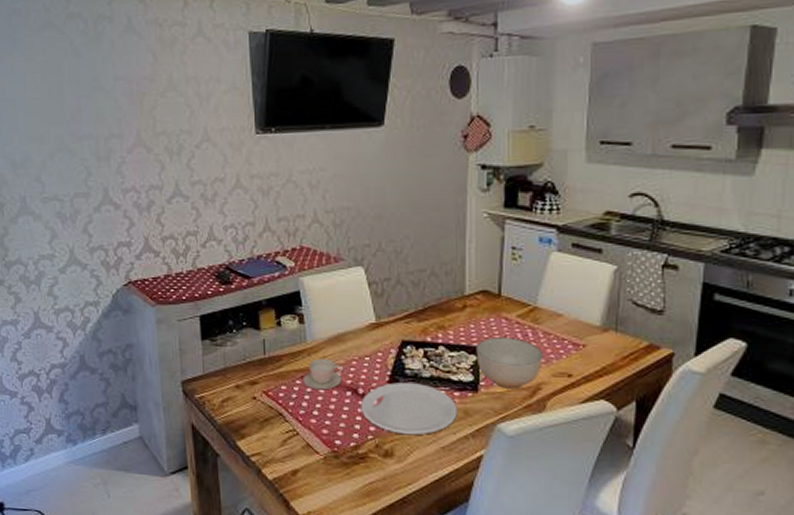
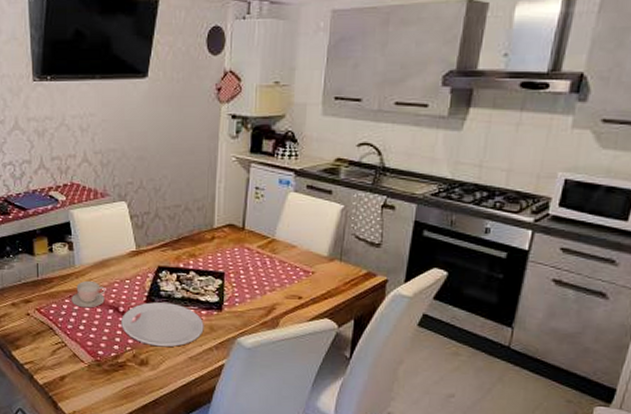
bowl: present [476,337,542,389] -> none [221,264,278,309]

